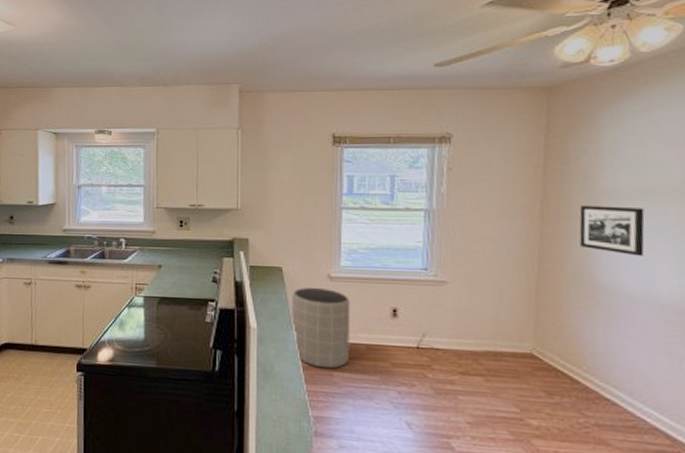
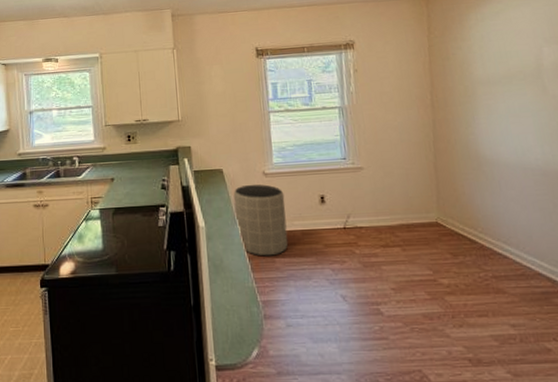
picture frame: present [579,206,645,257] -> none [461,91,514,131]

